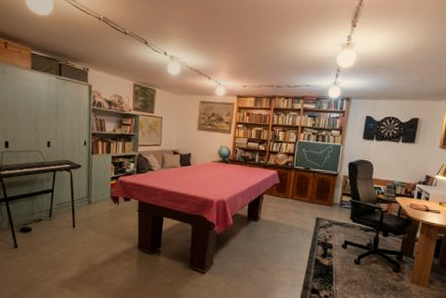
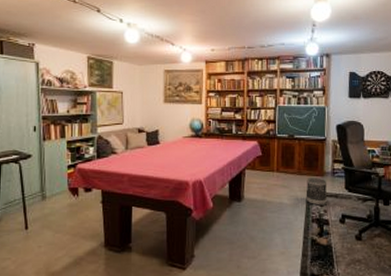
wastebasket: none [314,206,335,232] -> present [306,177,327,206]

